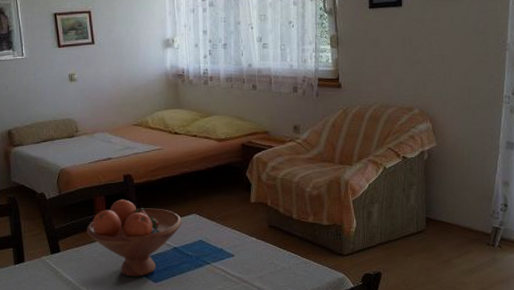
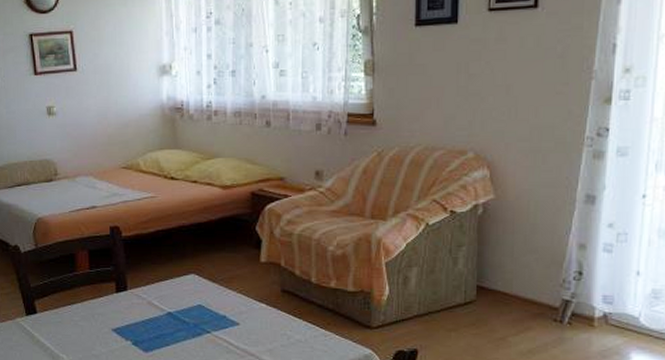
fruit bowl: present [86,199,182,277] -> none [66,255,178,345]

